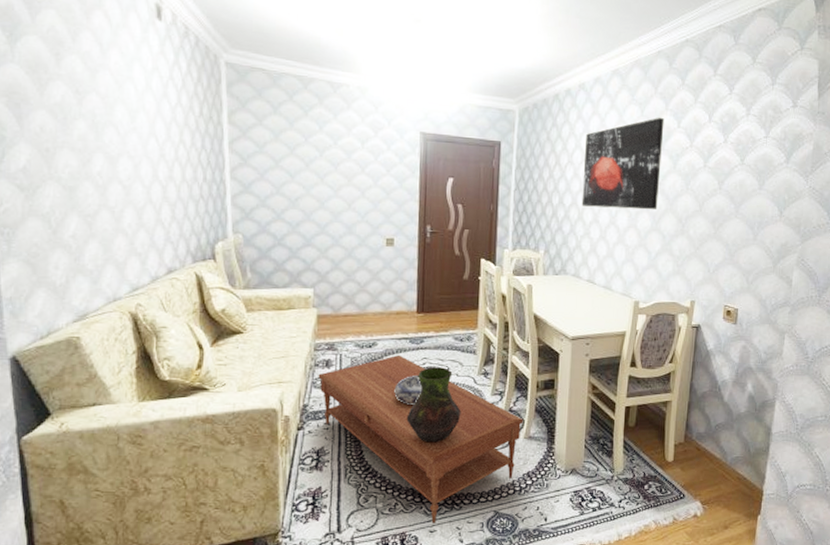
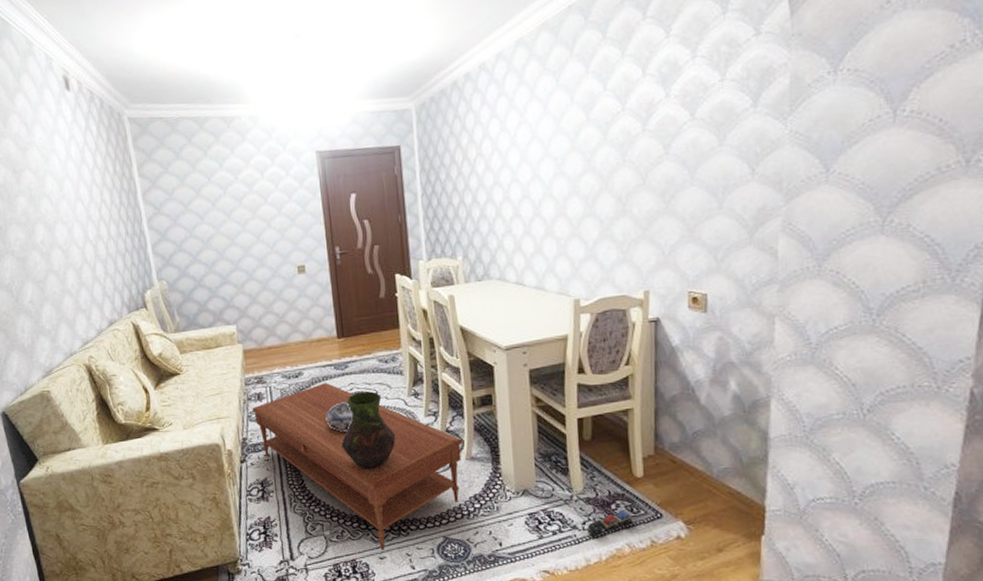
wall art: present [581,117,664,210] -> none [494,83,589,201]
toy train: none [622,490,661,514] -> present [587,510,633,537]

